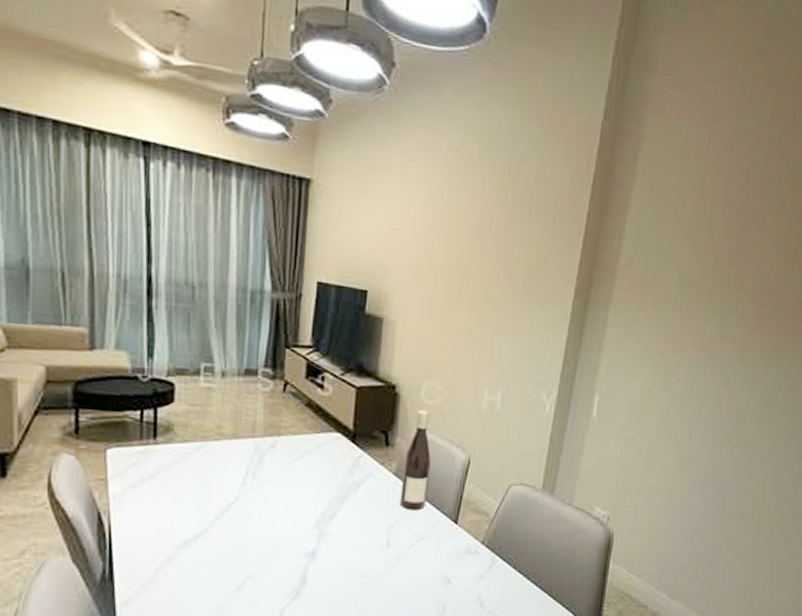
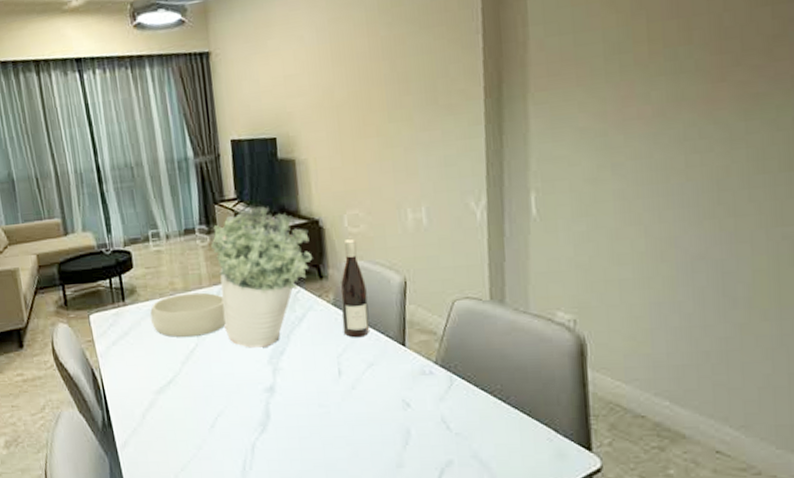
bowl: none [185,440,277,489] -> present [149,292,226,337]
potted plant: none [271,357,383,510] -> present [211,206,313,348]

